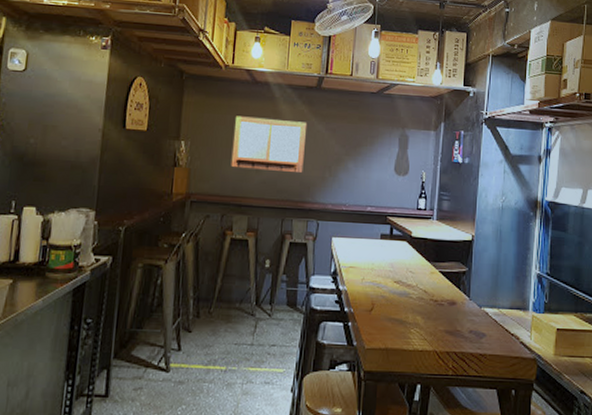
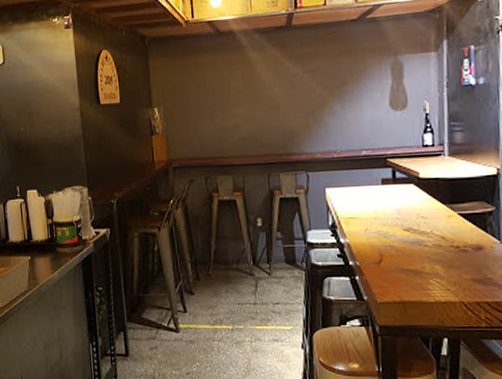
writing board: present [231,116,308,172] -> none [204,67,284,128]

